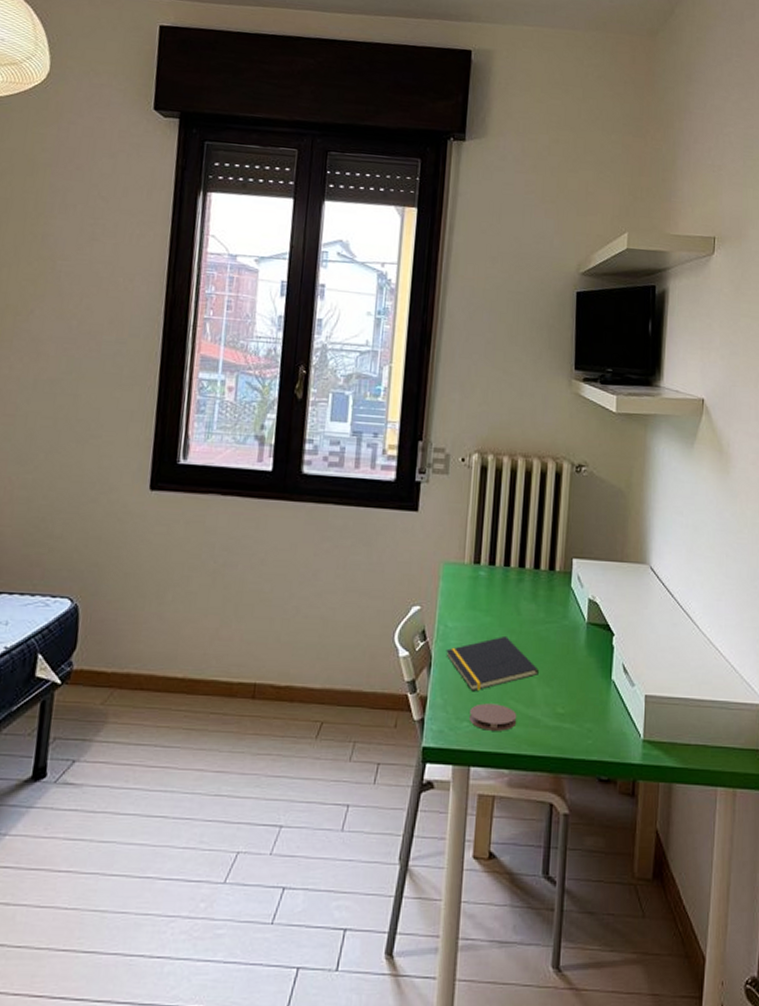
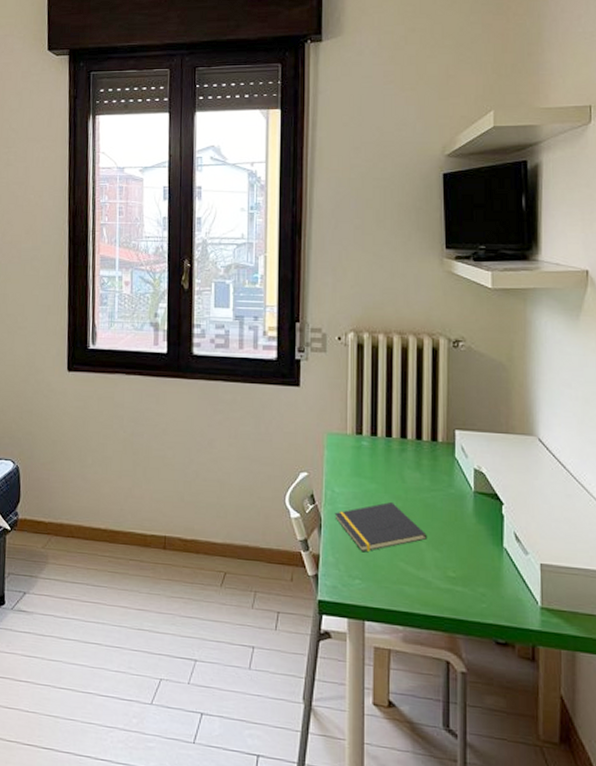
coaster: present [469,703,517,731] -> none [361,563,408,590]

